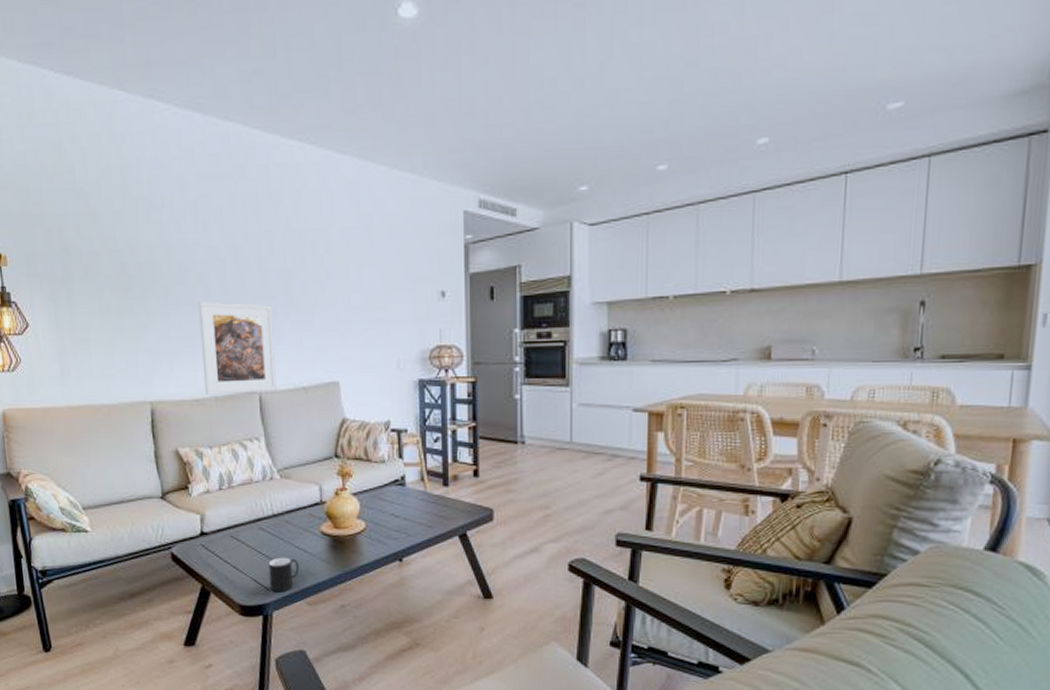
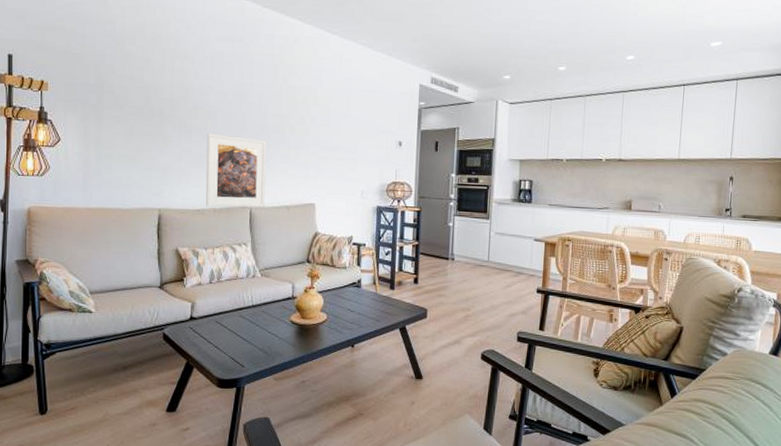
cup: present [268,557,299,592] -> none [244,340,270,369]

